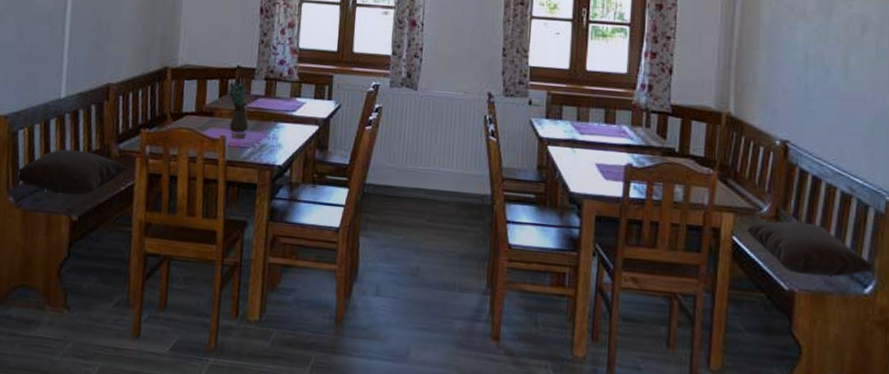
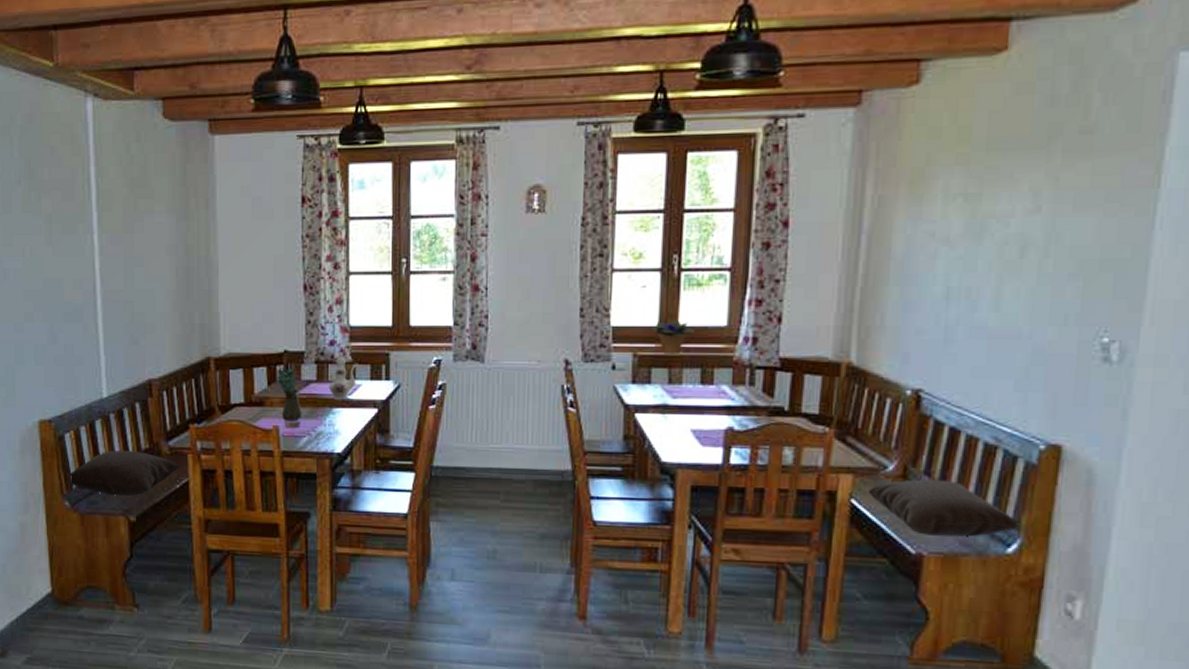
ewer: none [275,70,304,116] -> present [328,351,358,400]
potted flower: none [563,65,600,95] -> present [651,320,695,354]

